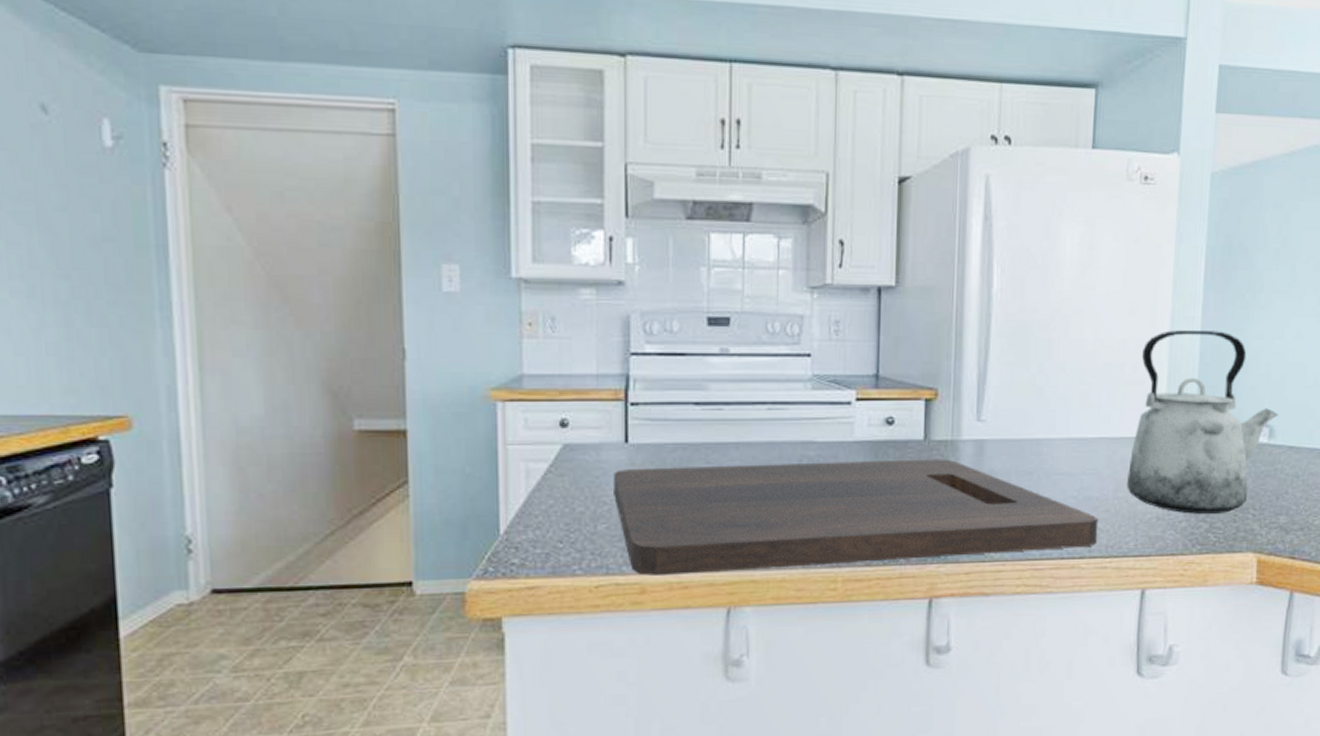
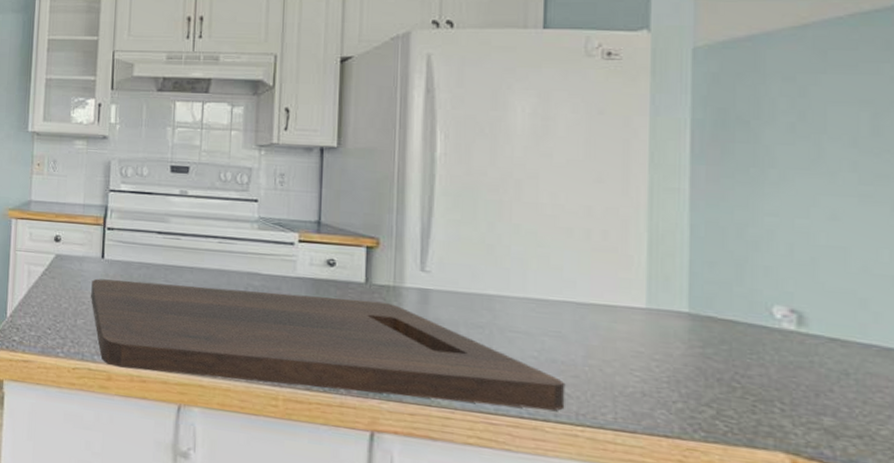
kettle: present [1126,330,1278,514] -> none [599,200,809,402]

